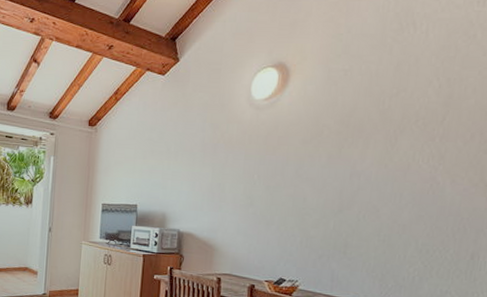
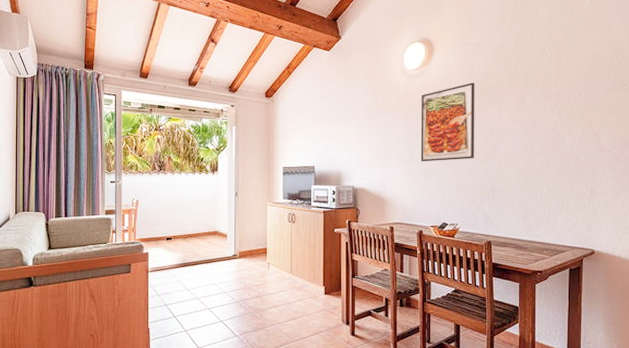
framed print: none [260,117,337,208] -> present [421,82,475,162]

